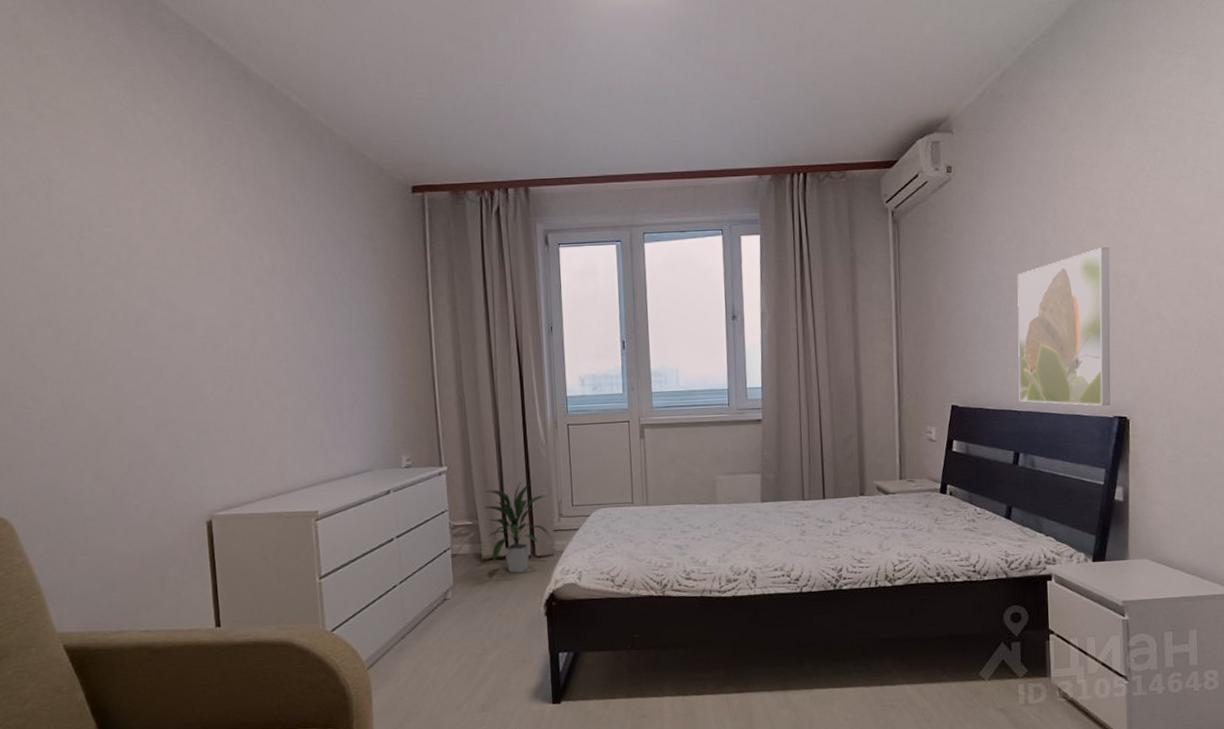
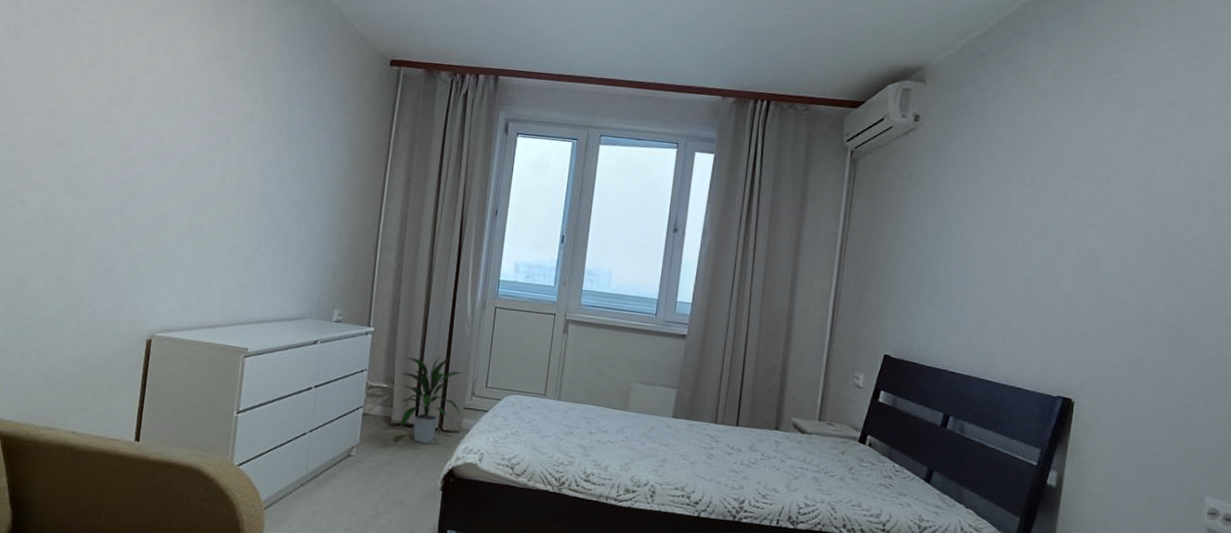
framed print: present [1017,247,1111,406] -> none [957,219,1077,384]

